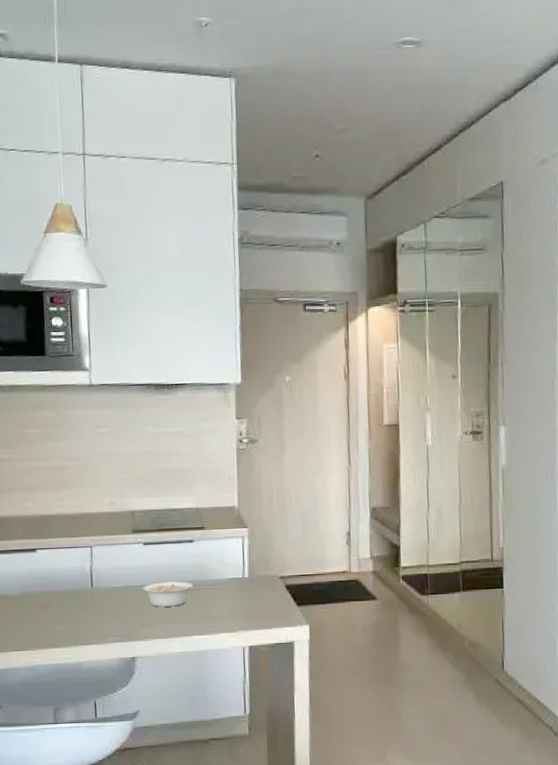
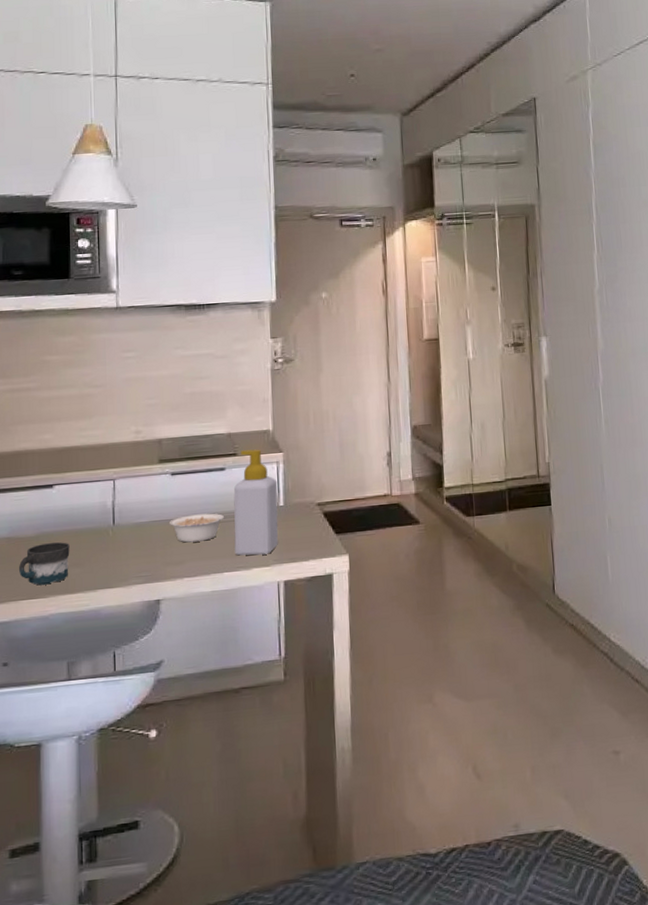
mug: none [8,601,53,639] -> present [19,542,70,586]
soap bottle: none [201,524,244,622] -> present [233,449,278,556]

